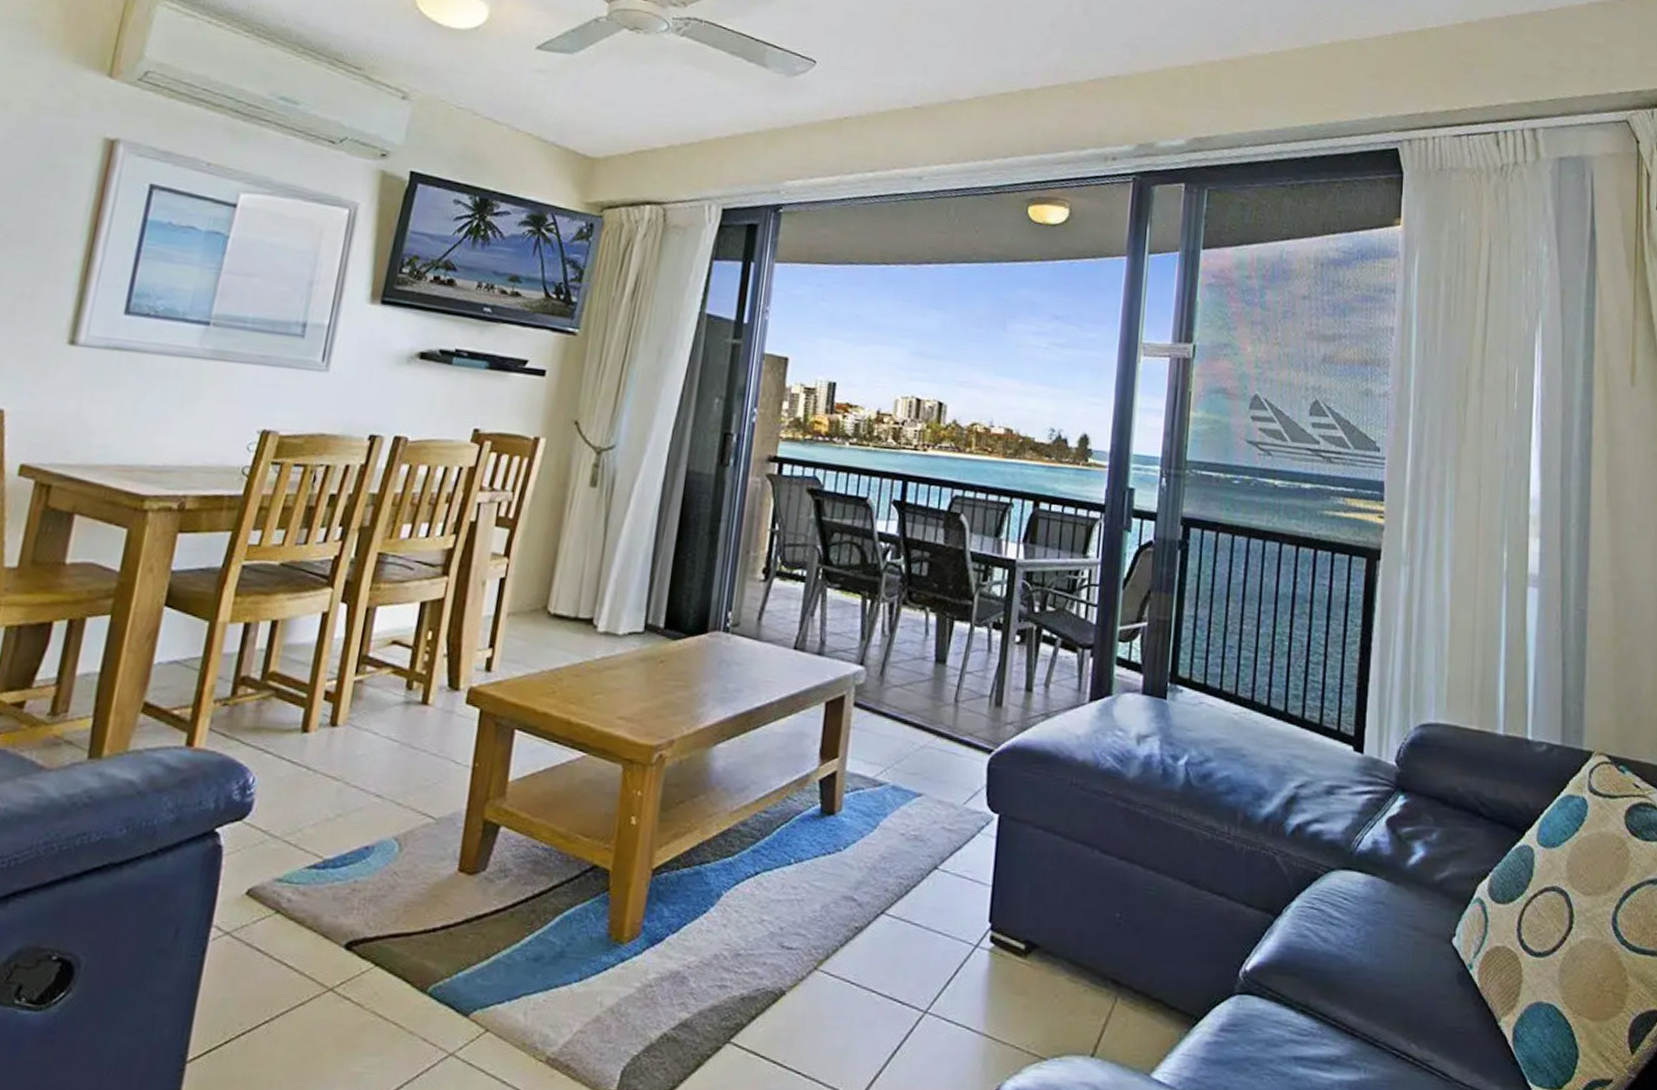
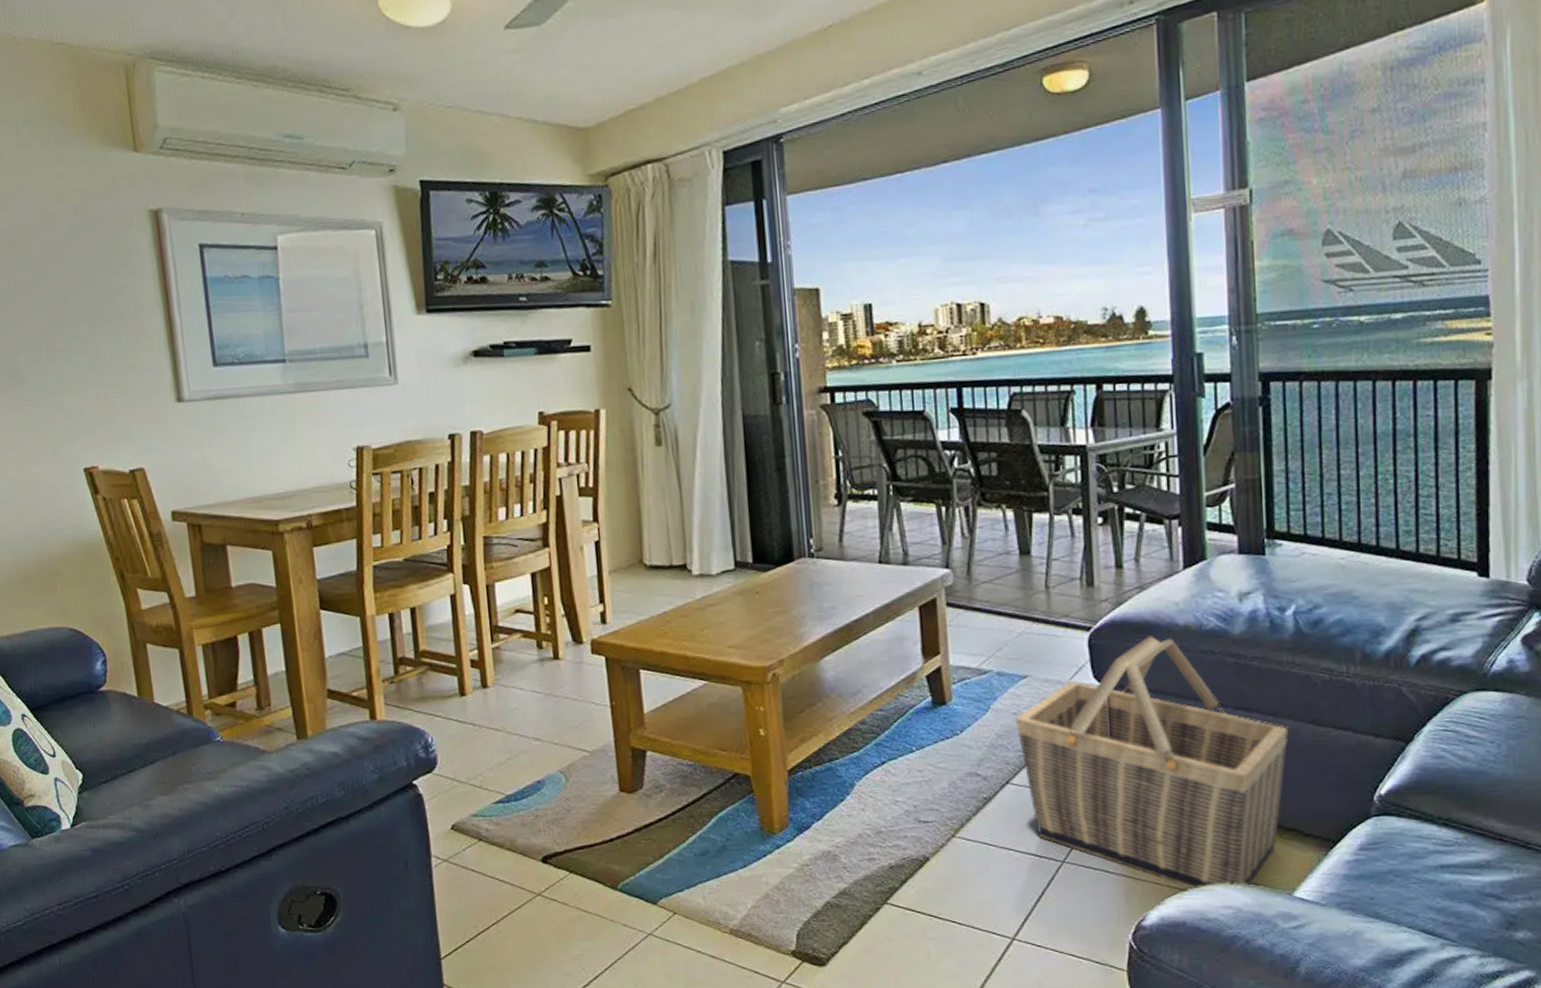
basket: none [902,767,1167,1063] -> present [1016,636,1289,890]

